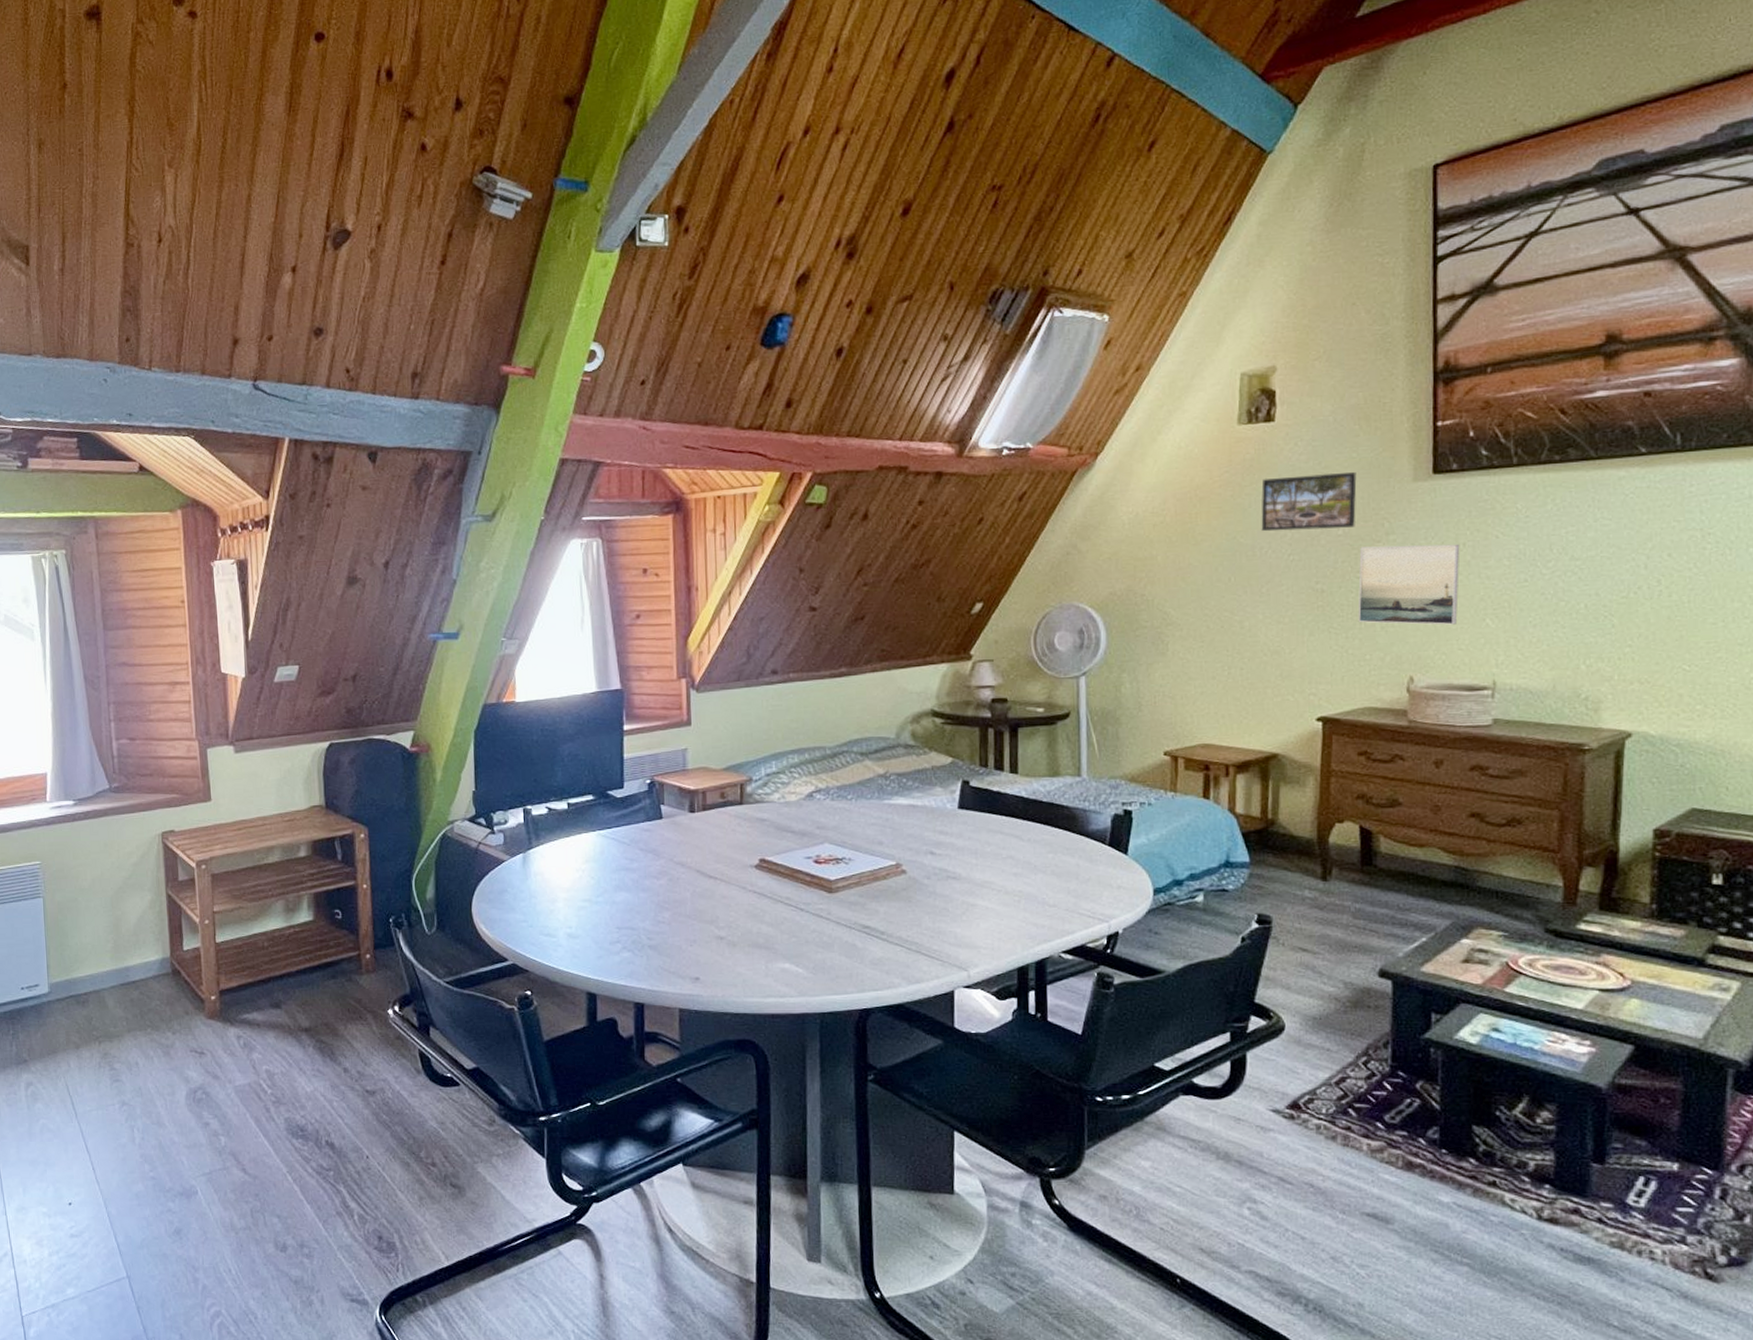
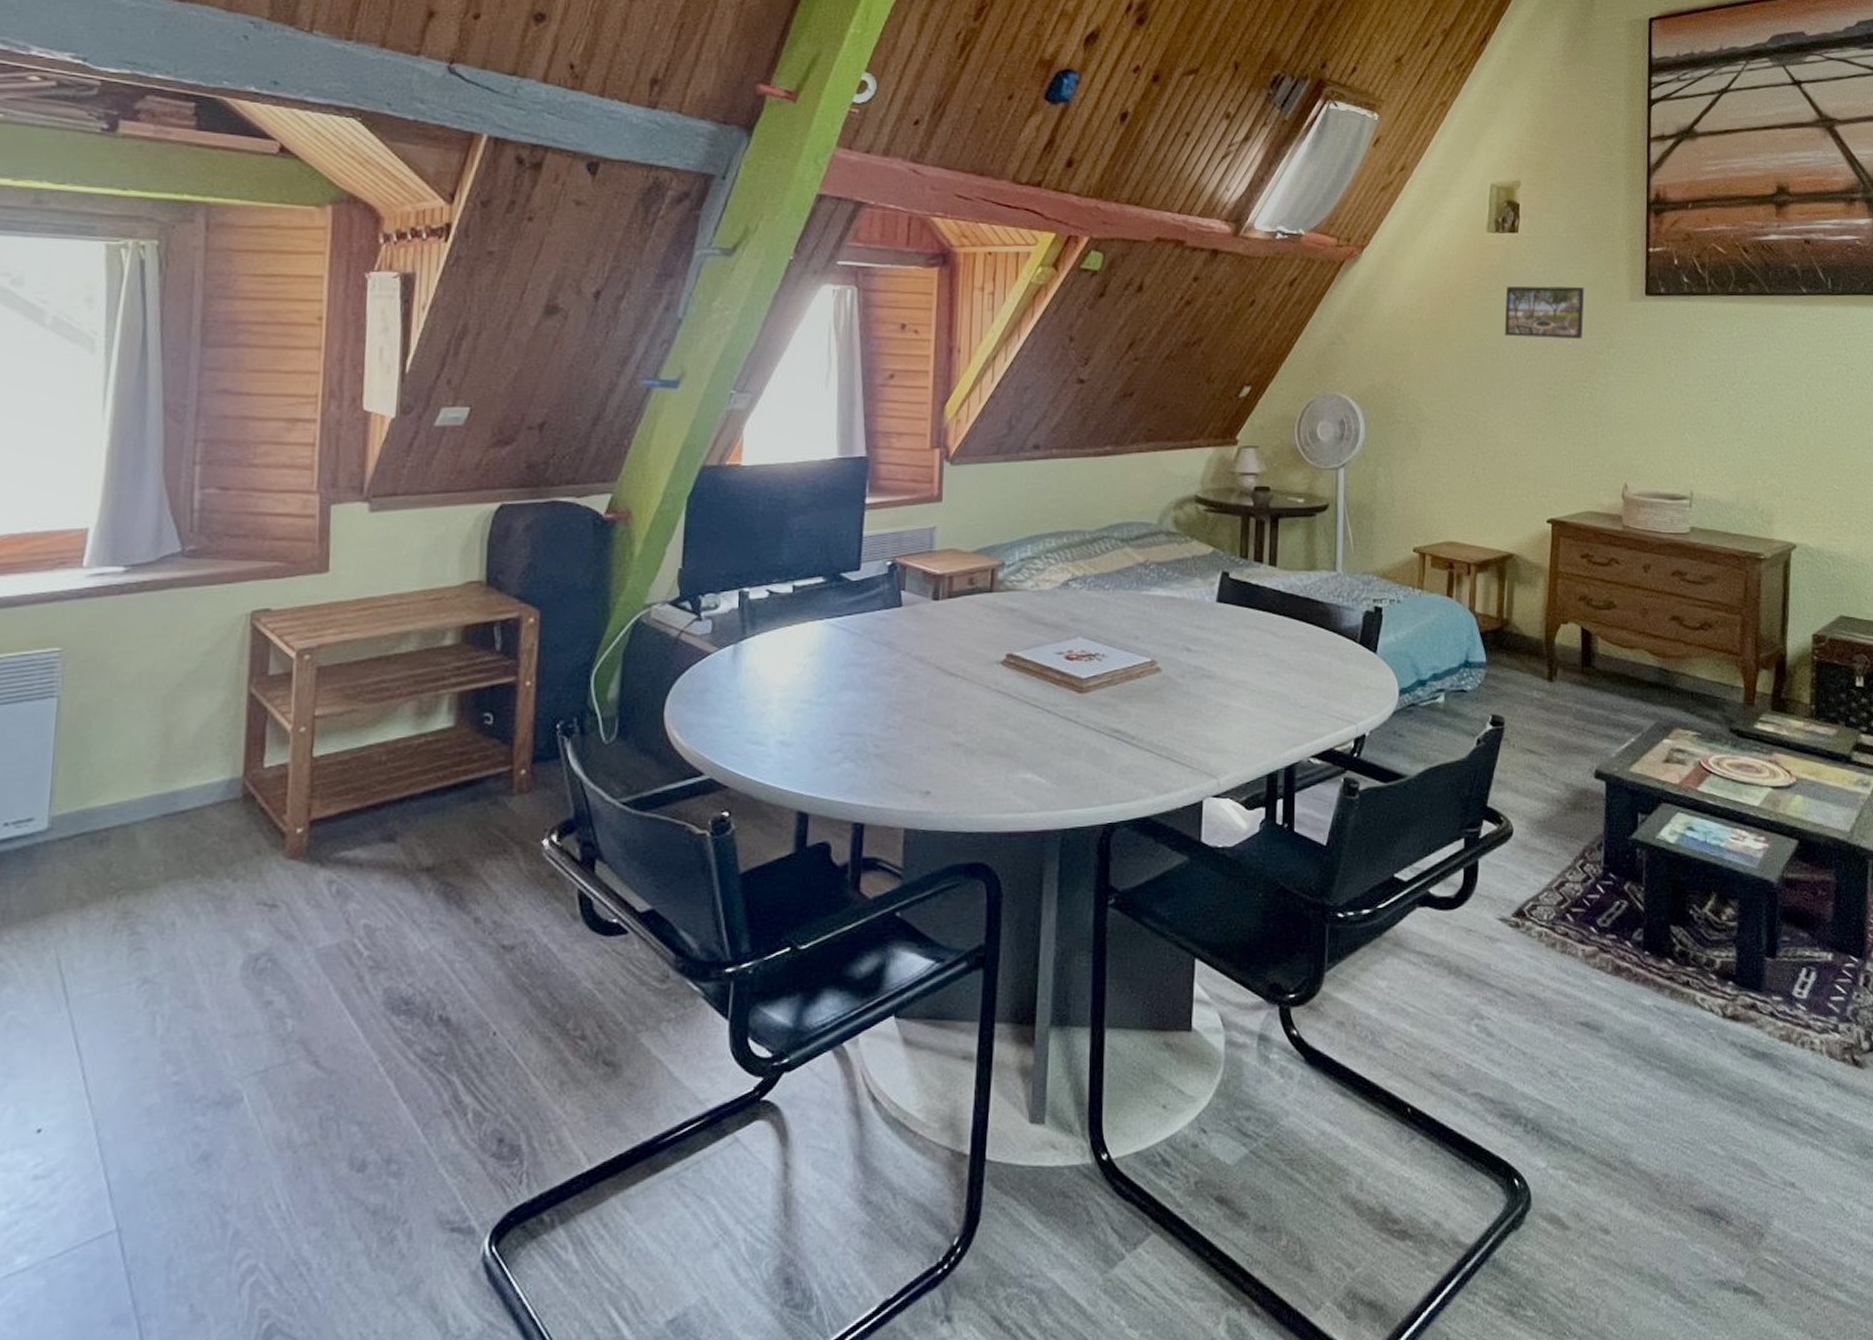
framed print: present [1358,544,1460,625] -> none [1583,358,1666,437]

